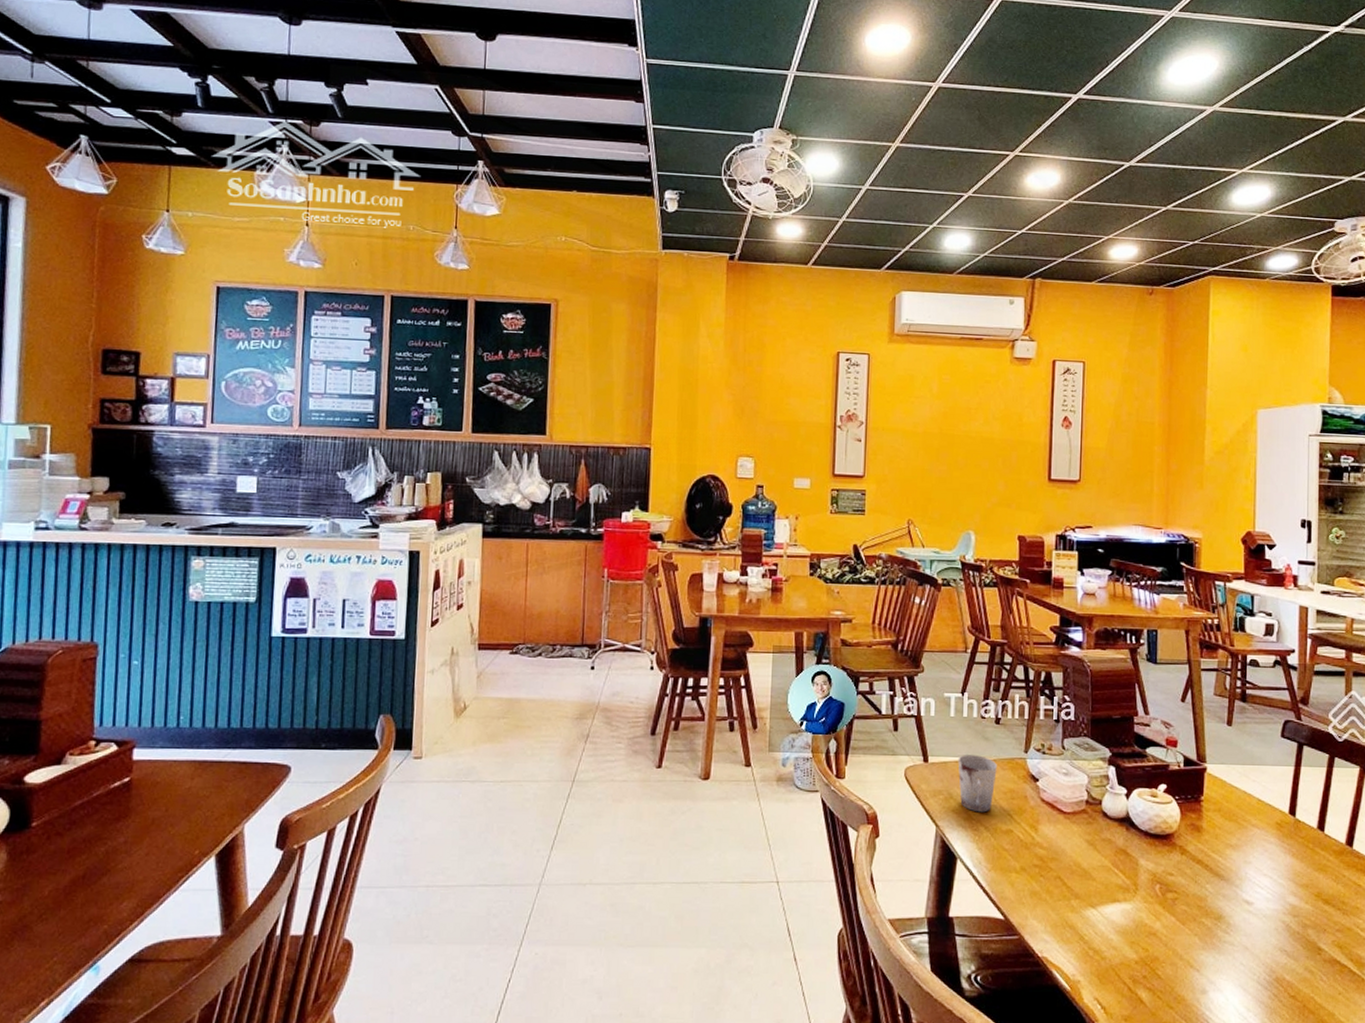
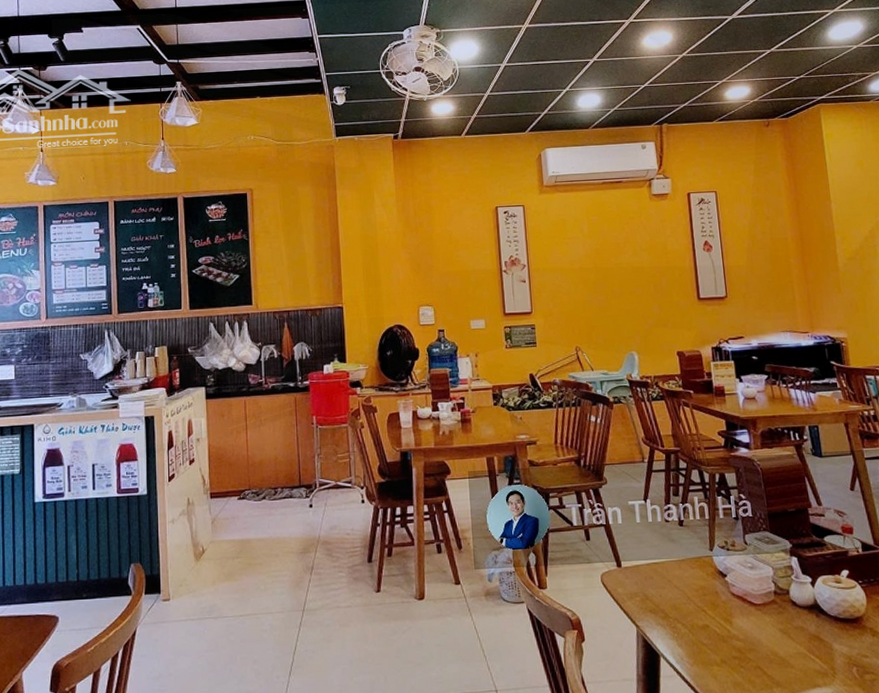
cup: present [958,754,997,813] -> none [648,556,687,611]

